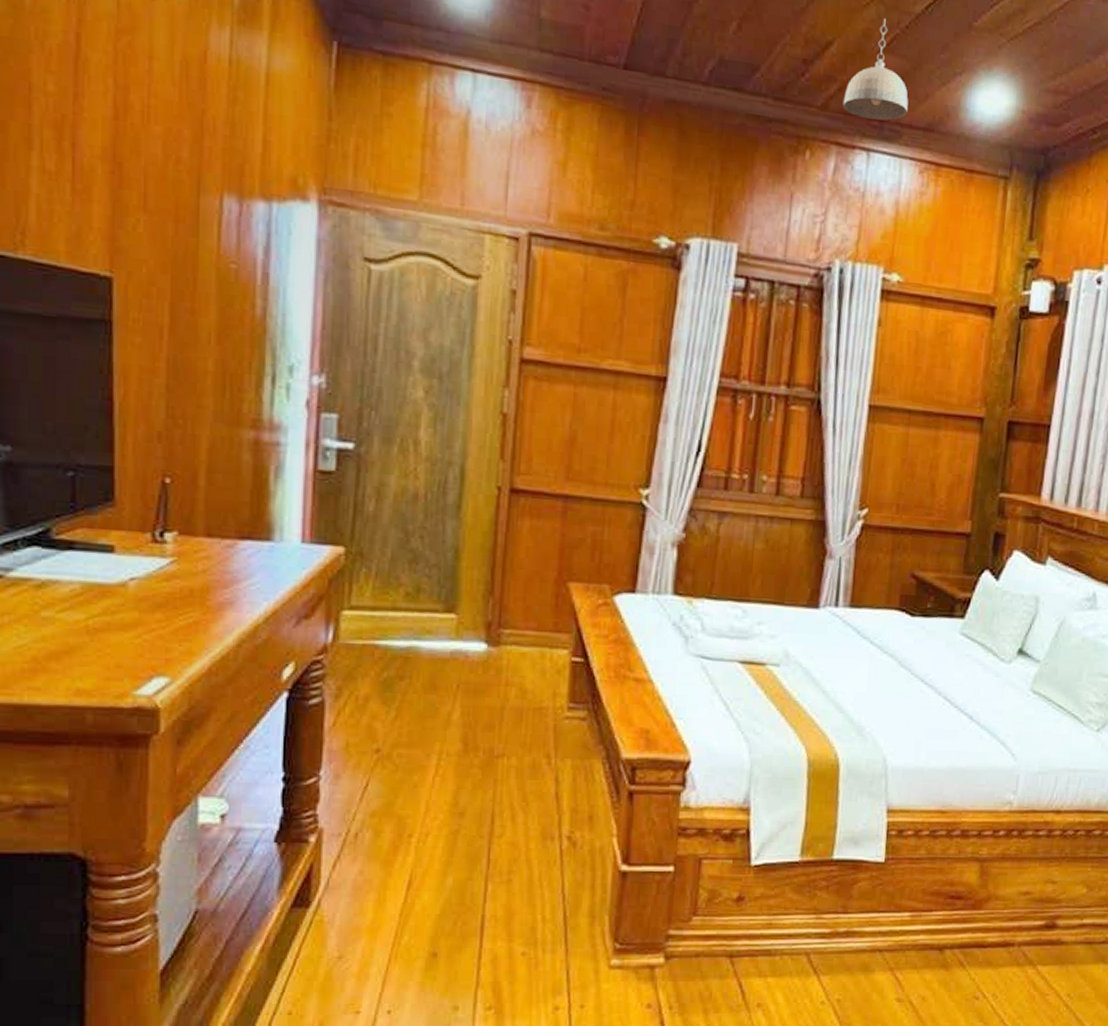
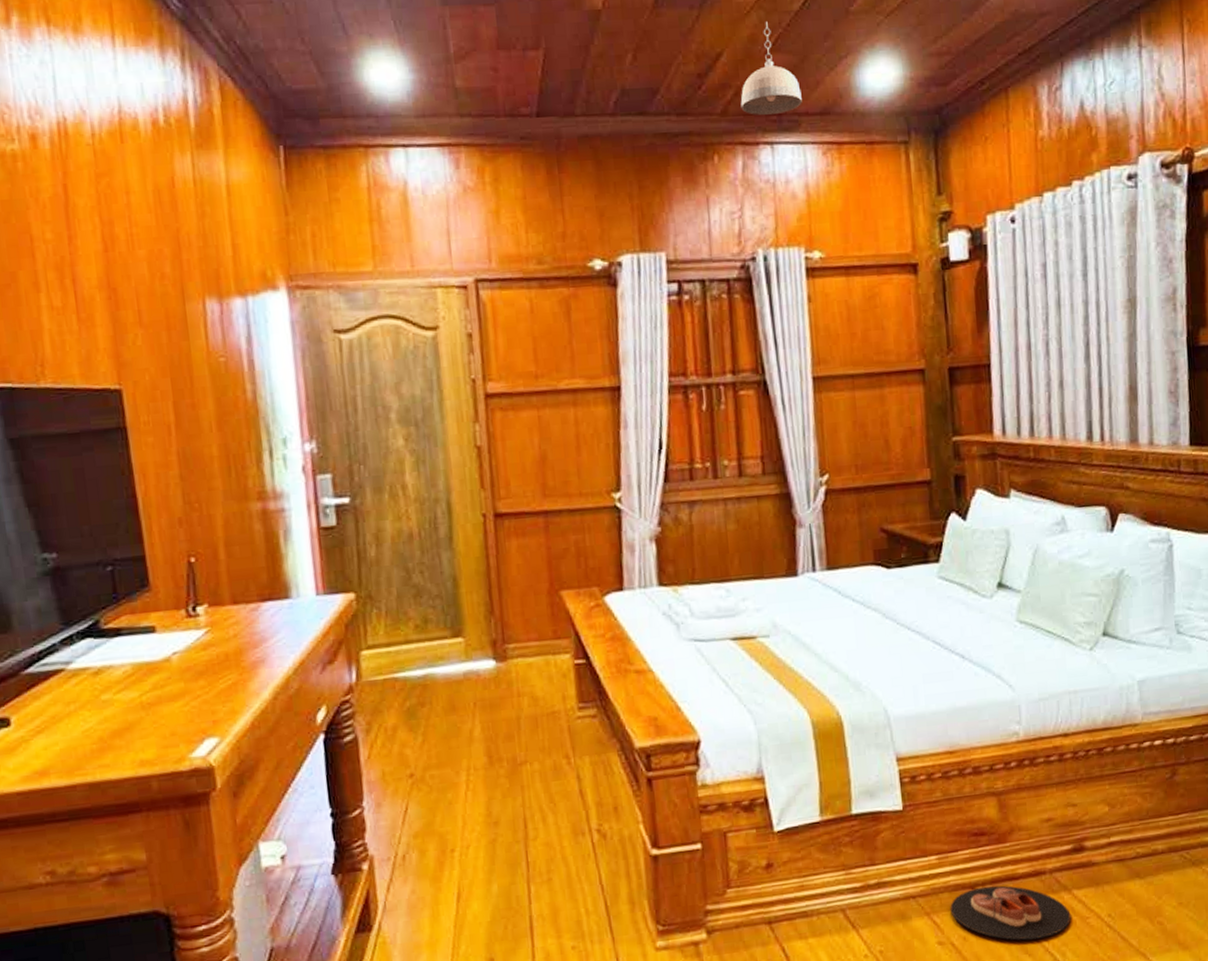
slippers: none [914,950,1032,1009] -> present [950,885,1071,940]

